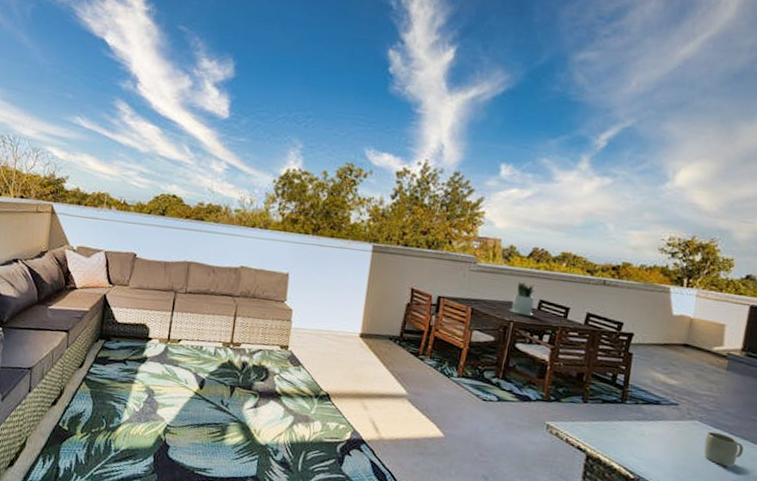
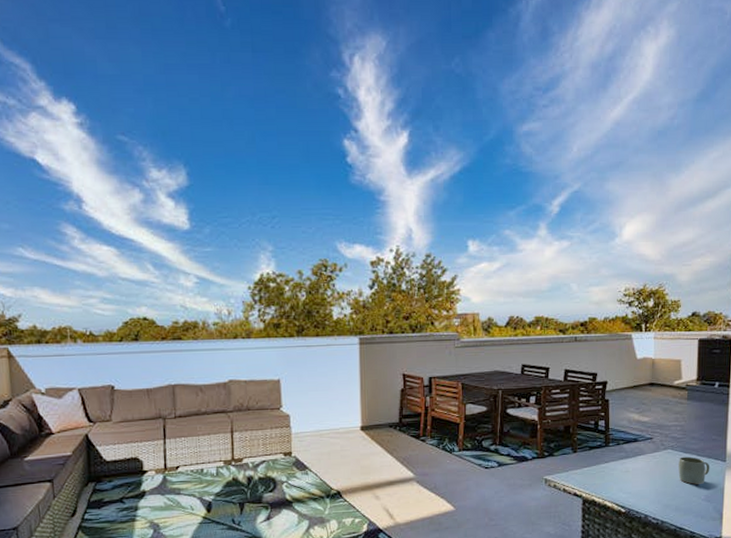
planter: present [509,282,536,317] -> none [496,351,518,383]

